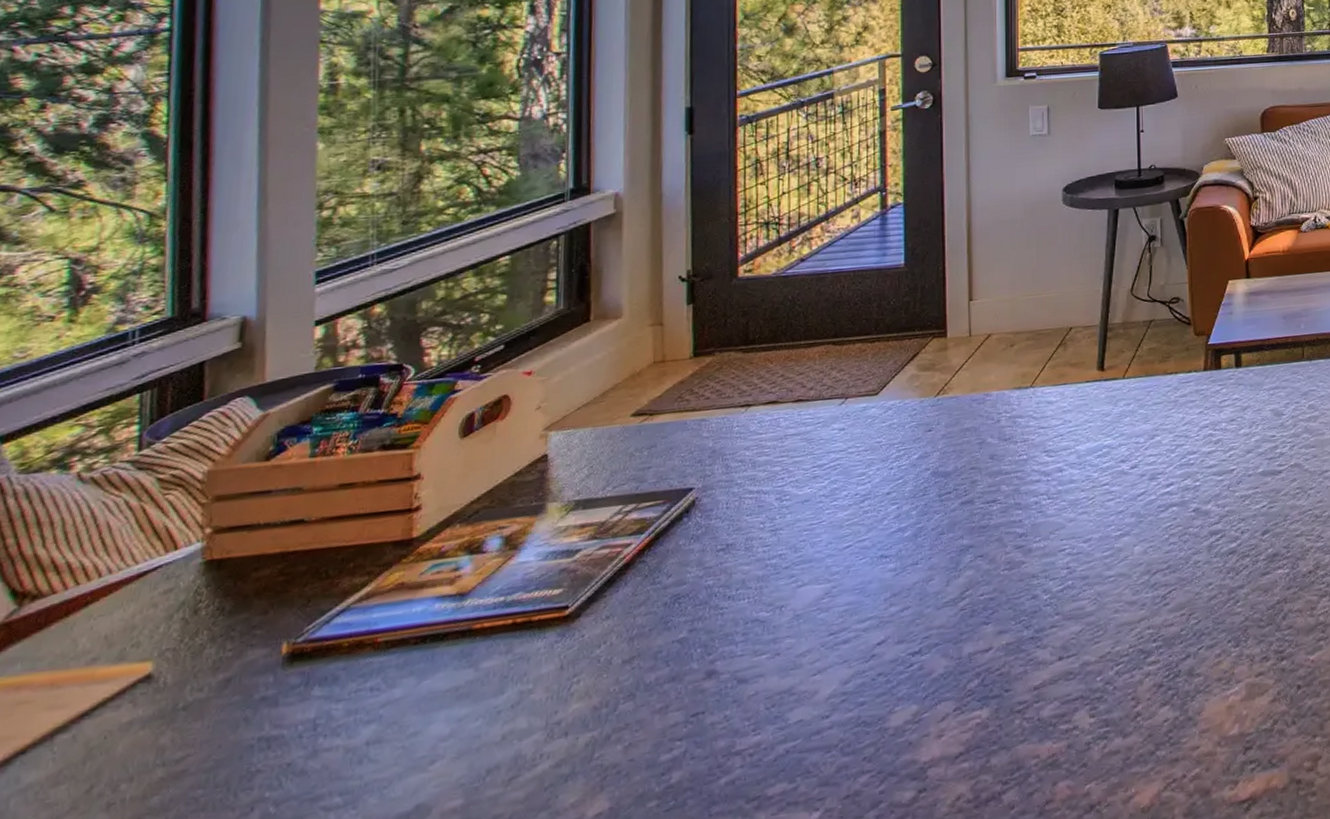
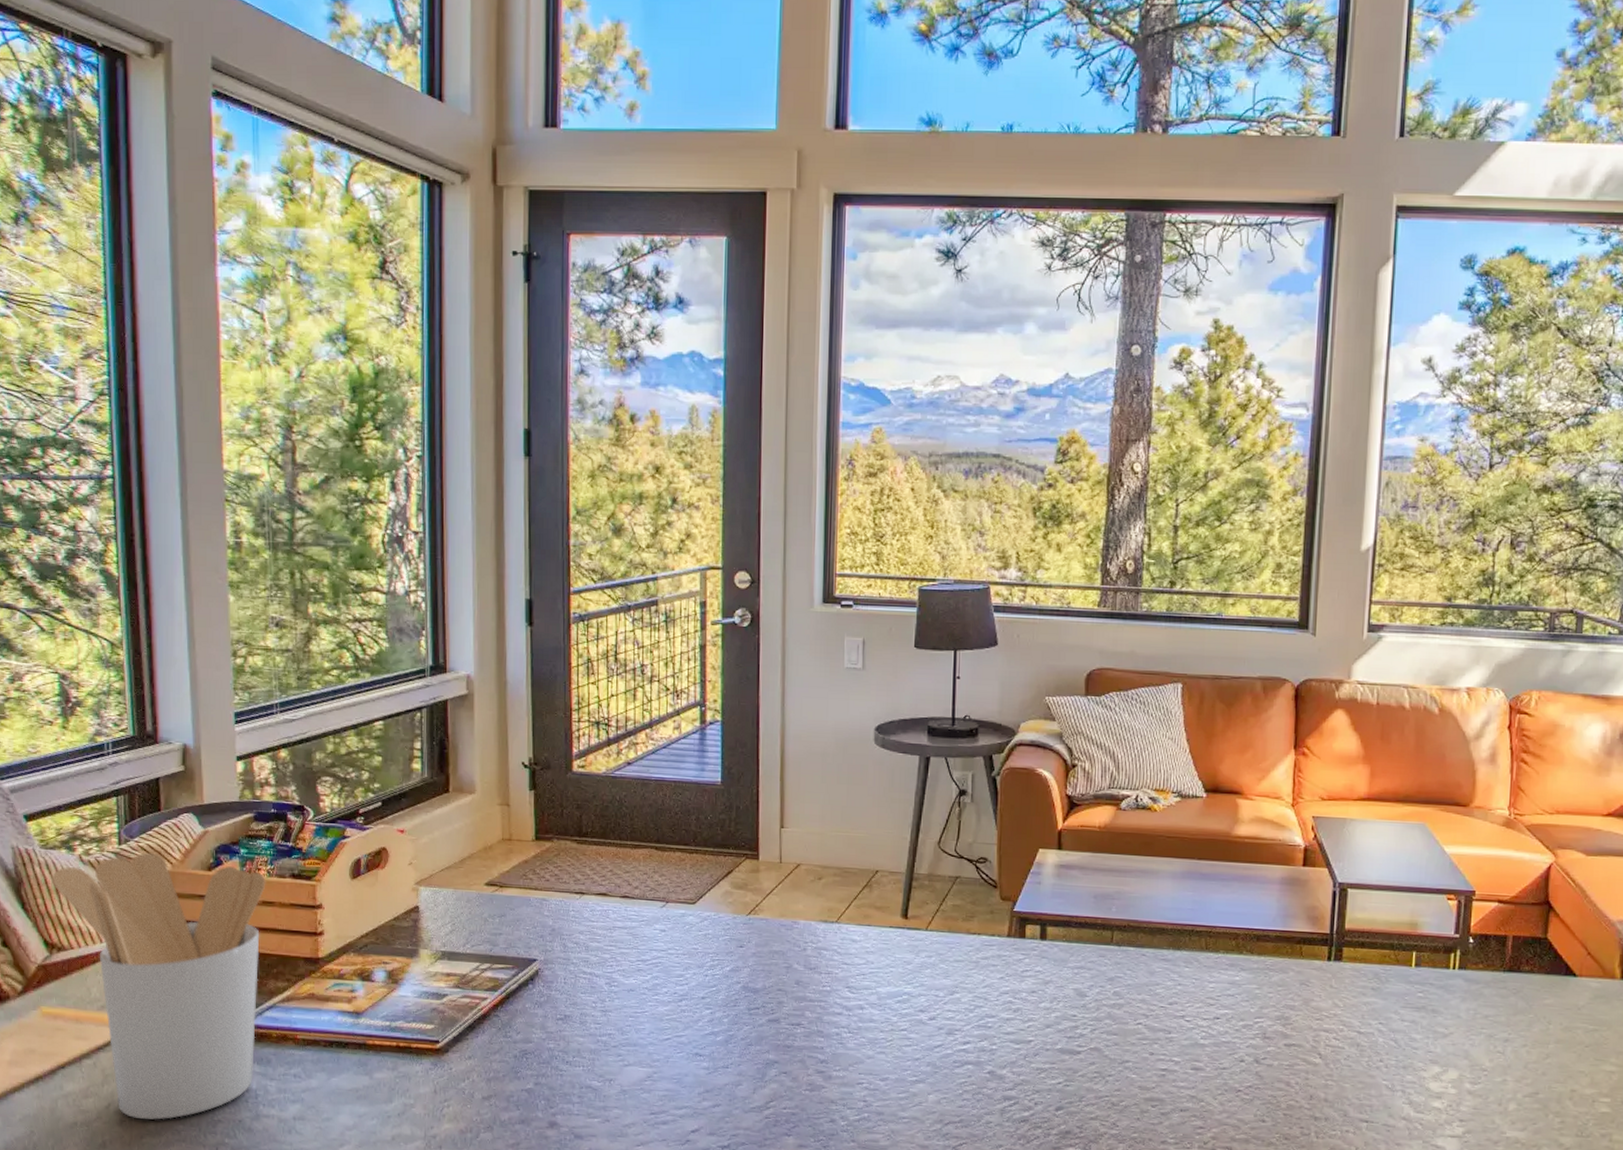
utensil holder: none [31,449,346,797] -> present [51,852,266,1120]

